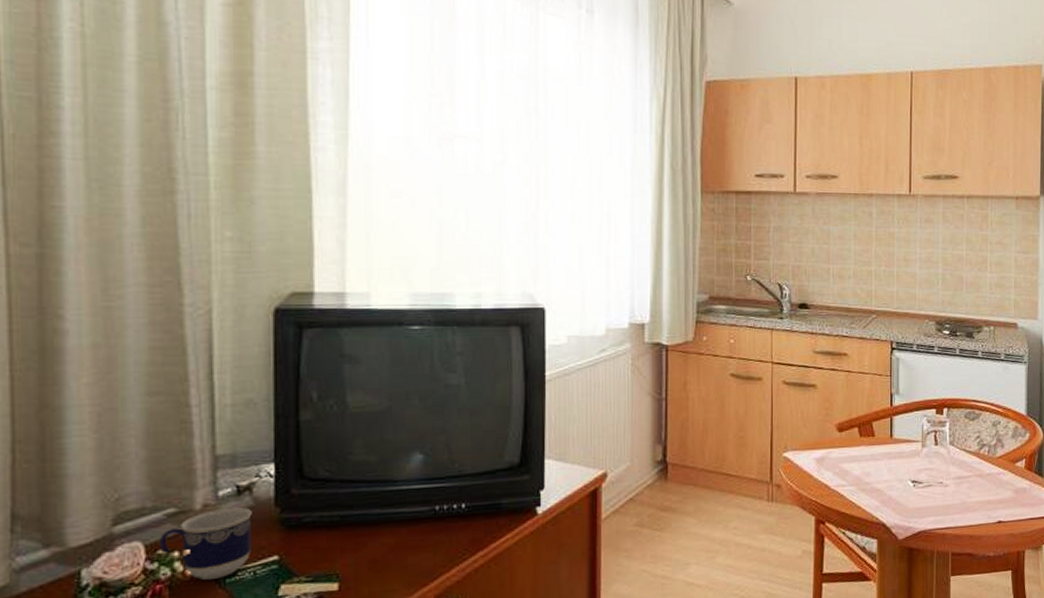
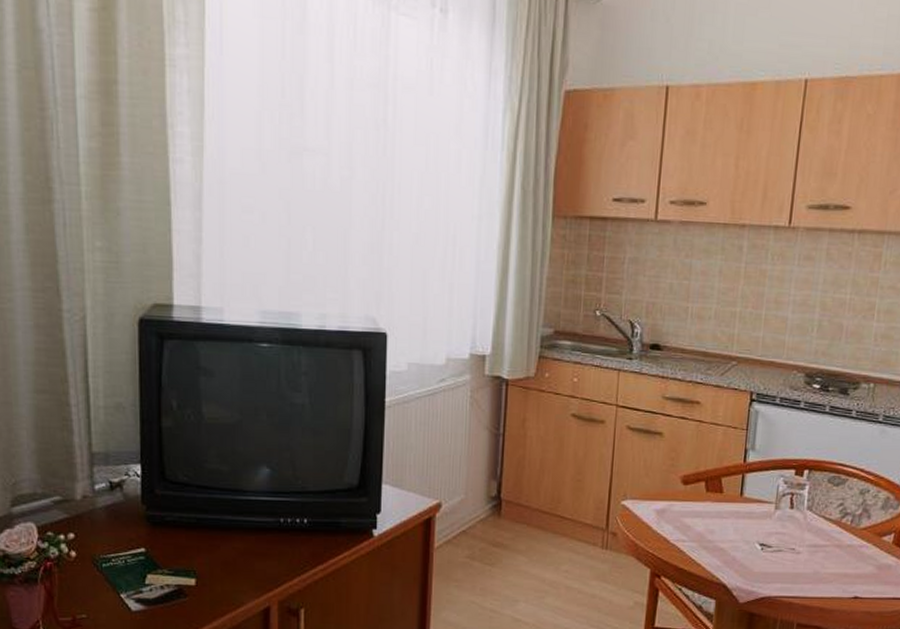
cup: present [160,507,252,580] -> none [49,500,123,562]

